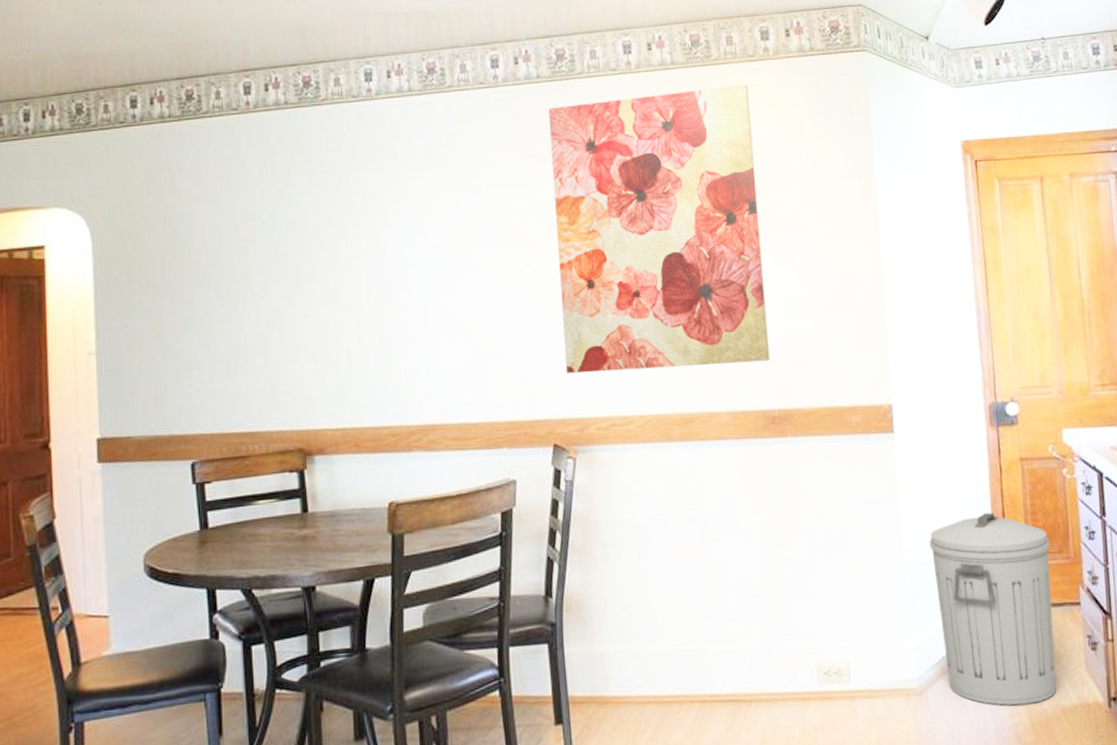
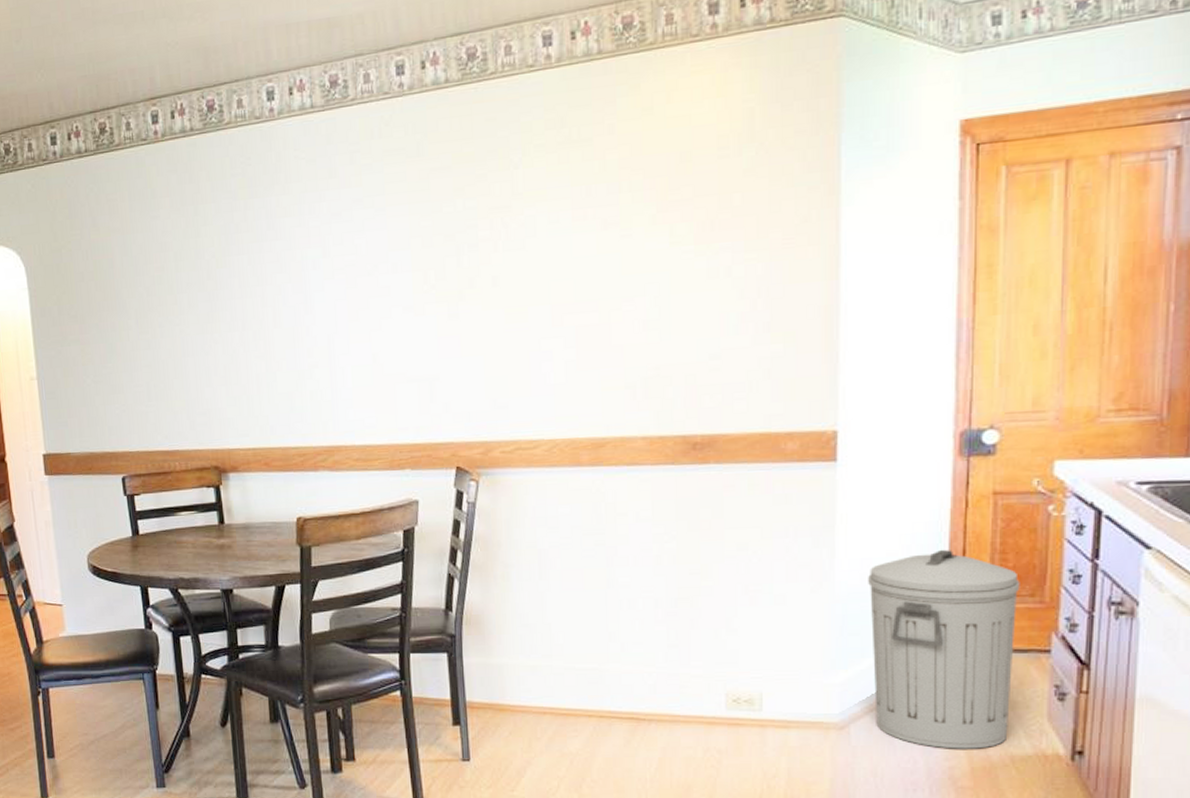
wall art: present [548,84,770,374] -> none [457,70,695,398]

